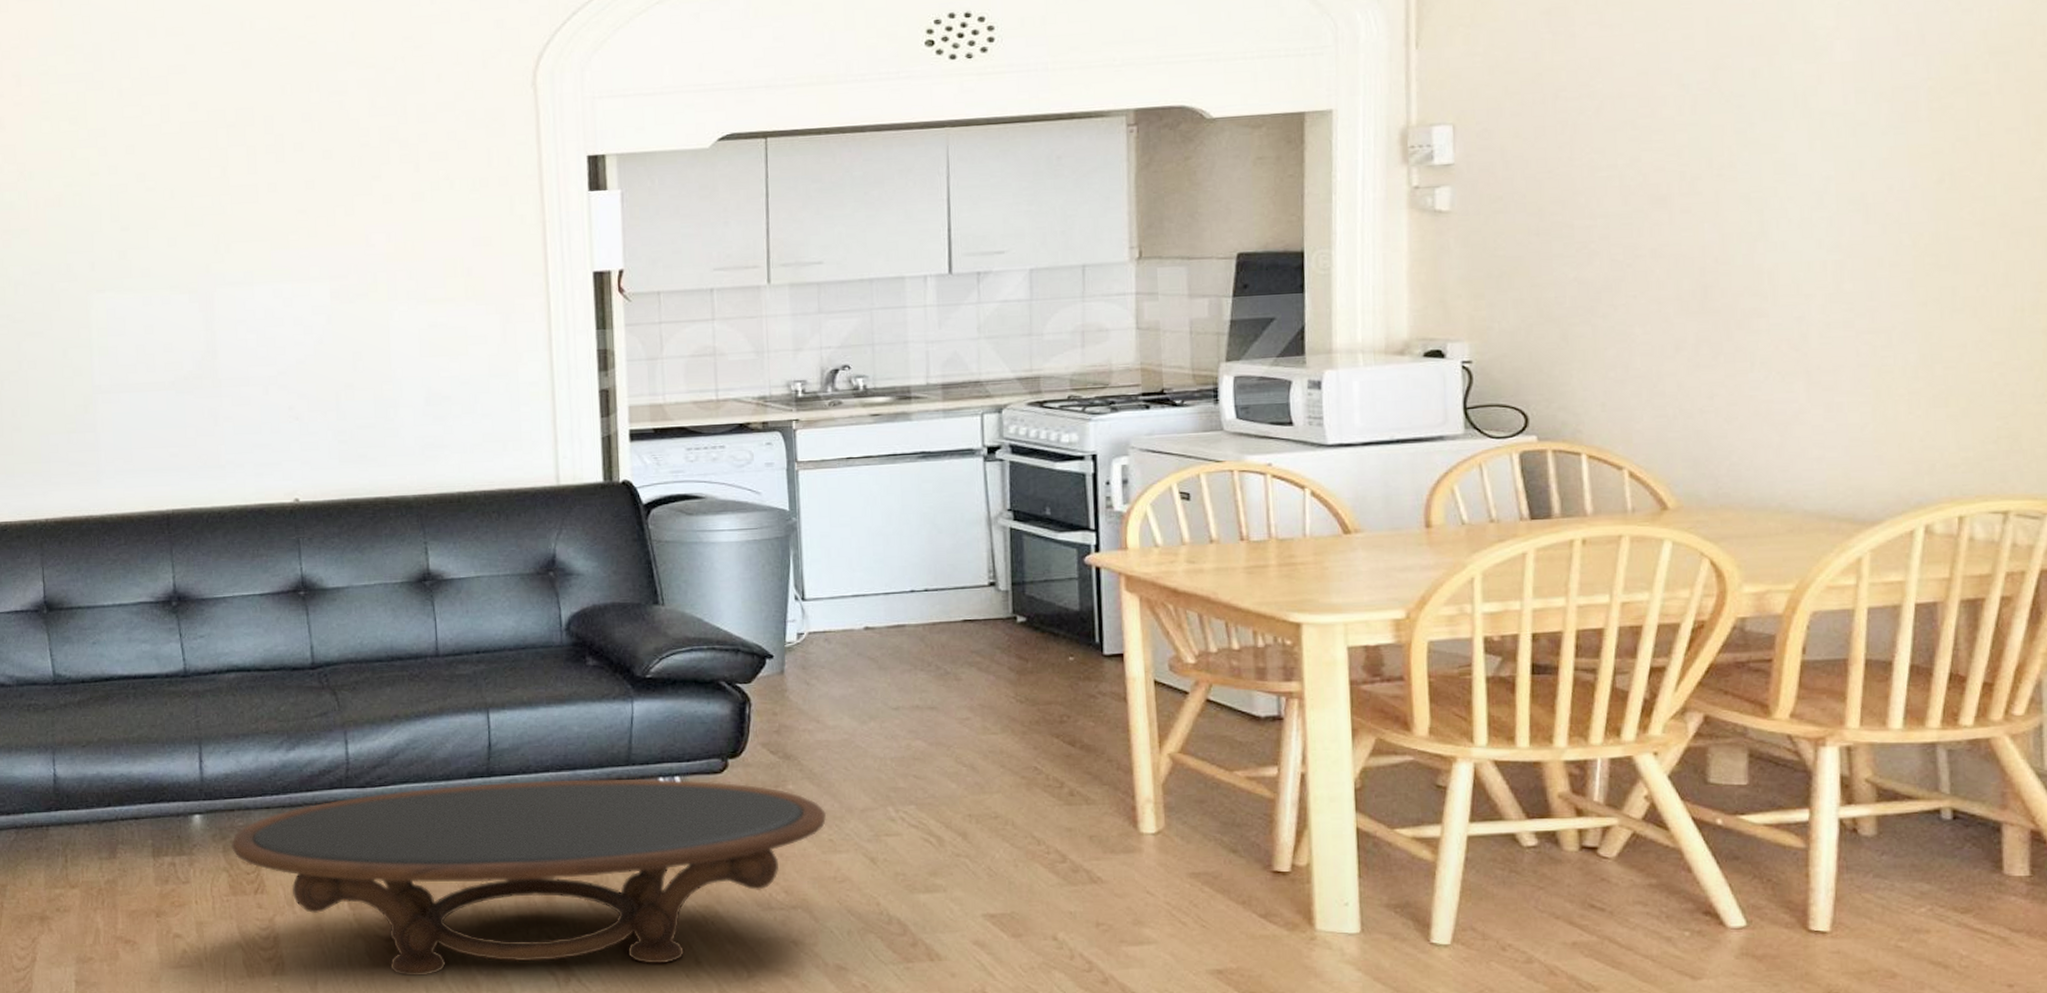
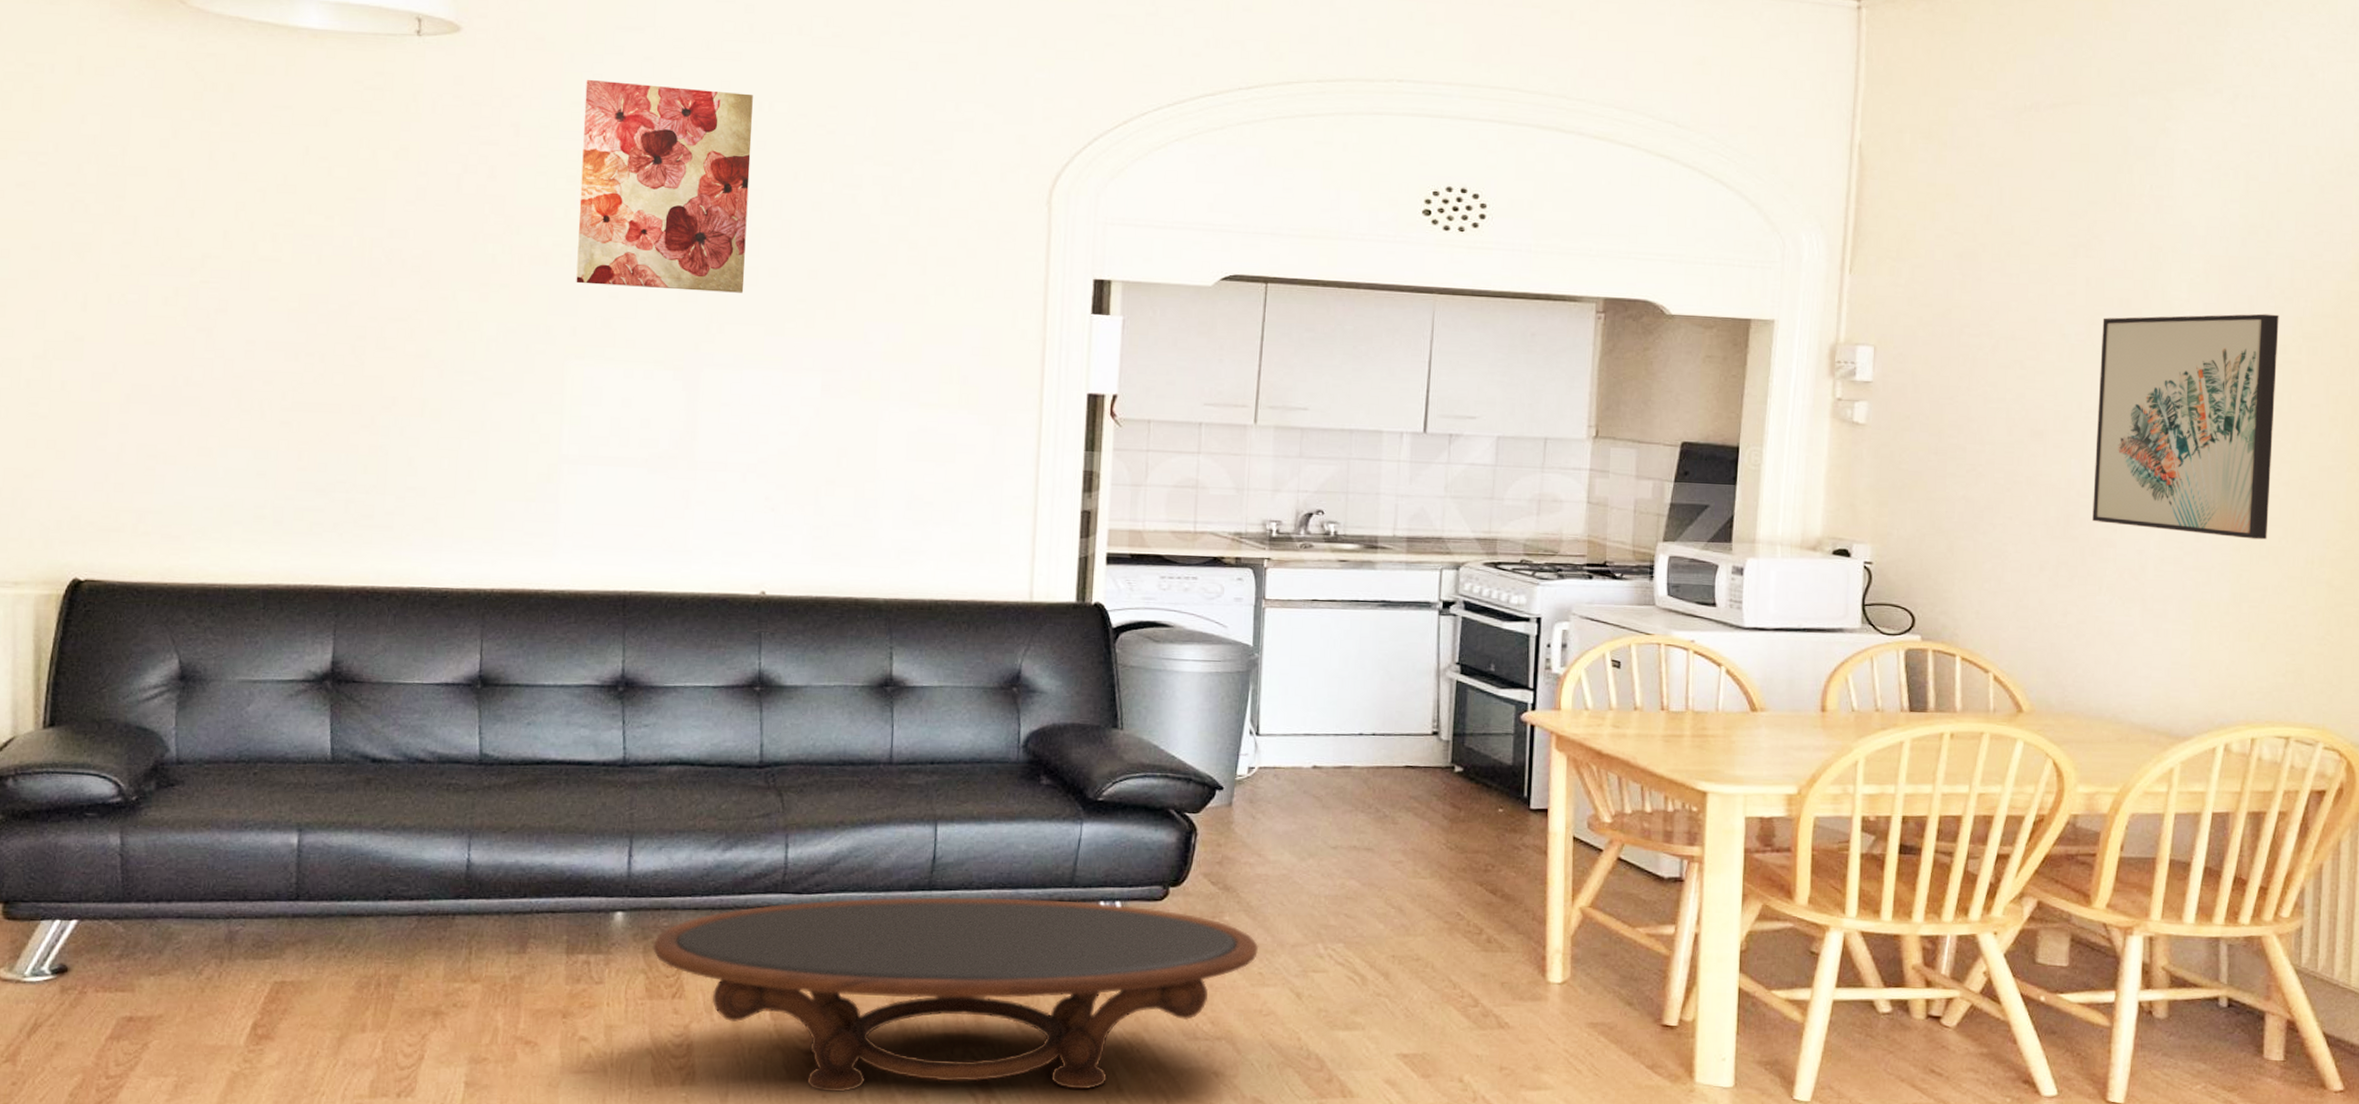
wall art: none [76,15,246,220] -> present [576,79,753,293]
wall art: none [1730,30,1961,292] -> present [2092,313,2279,540]

